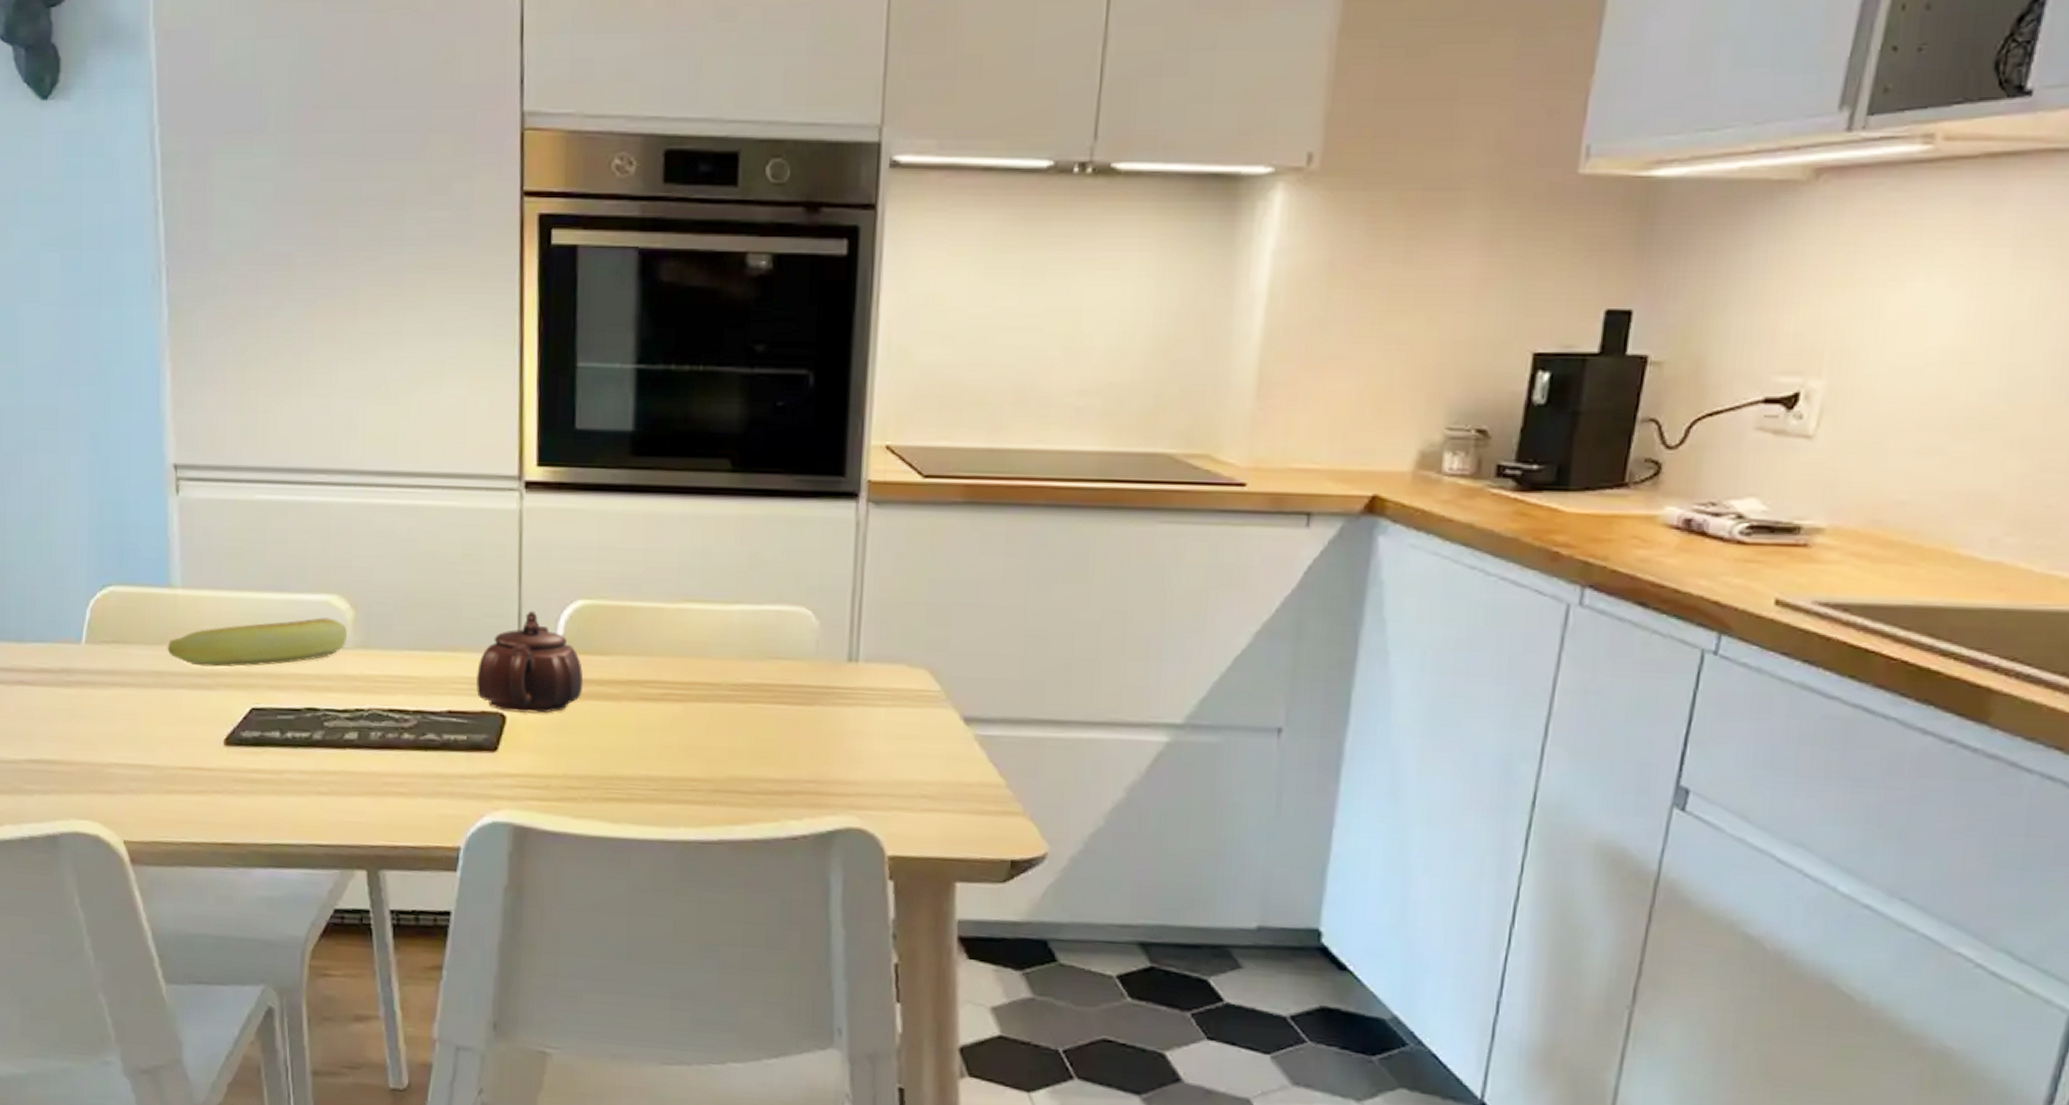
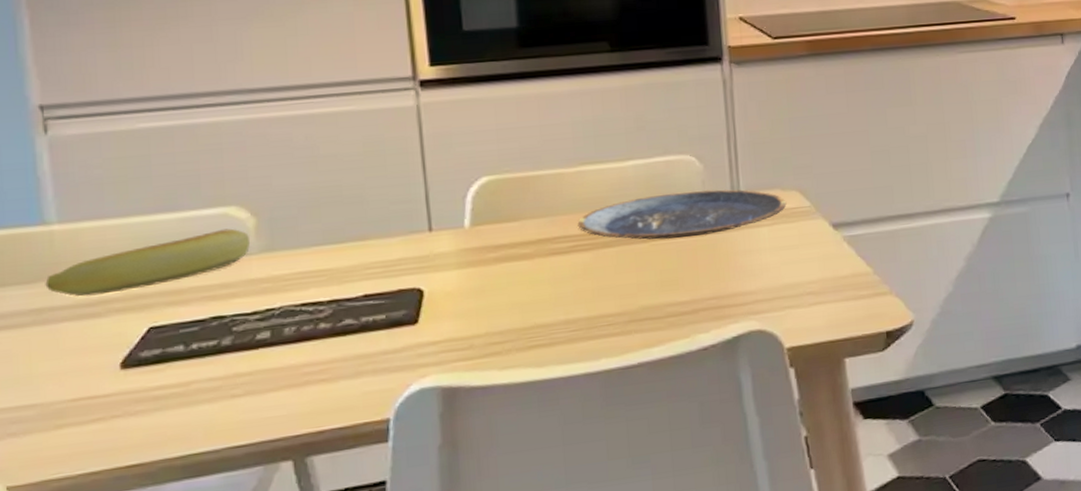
teapot: present [476,610,584,714] -> none [390,192,496,286]
plate: none [672,649,912,706] -> present [577,189,787,240]

